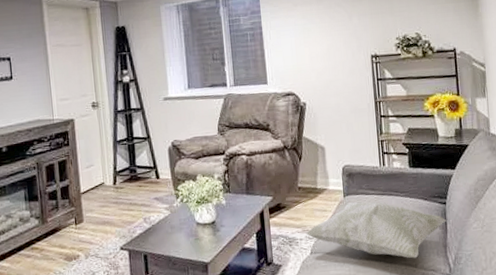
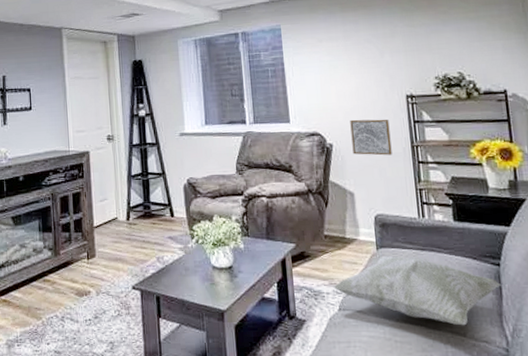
wall art: none [321,78,358,112] -> present [350,119,392,156]

